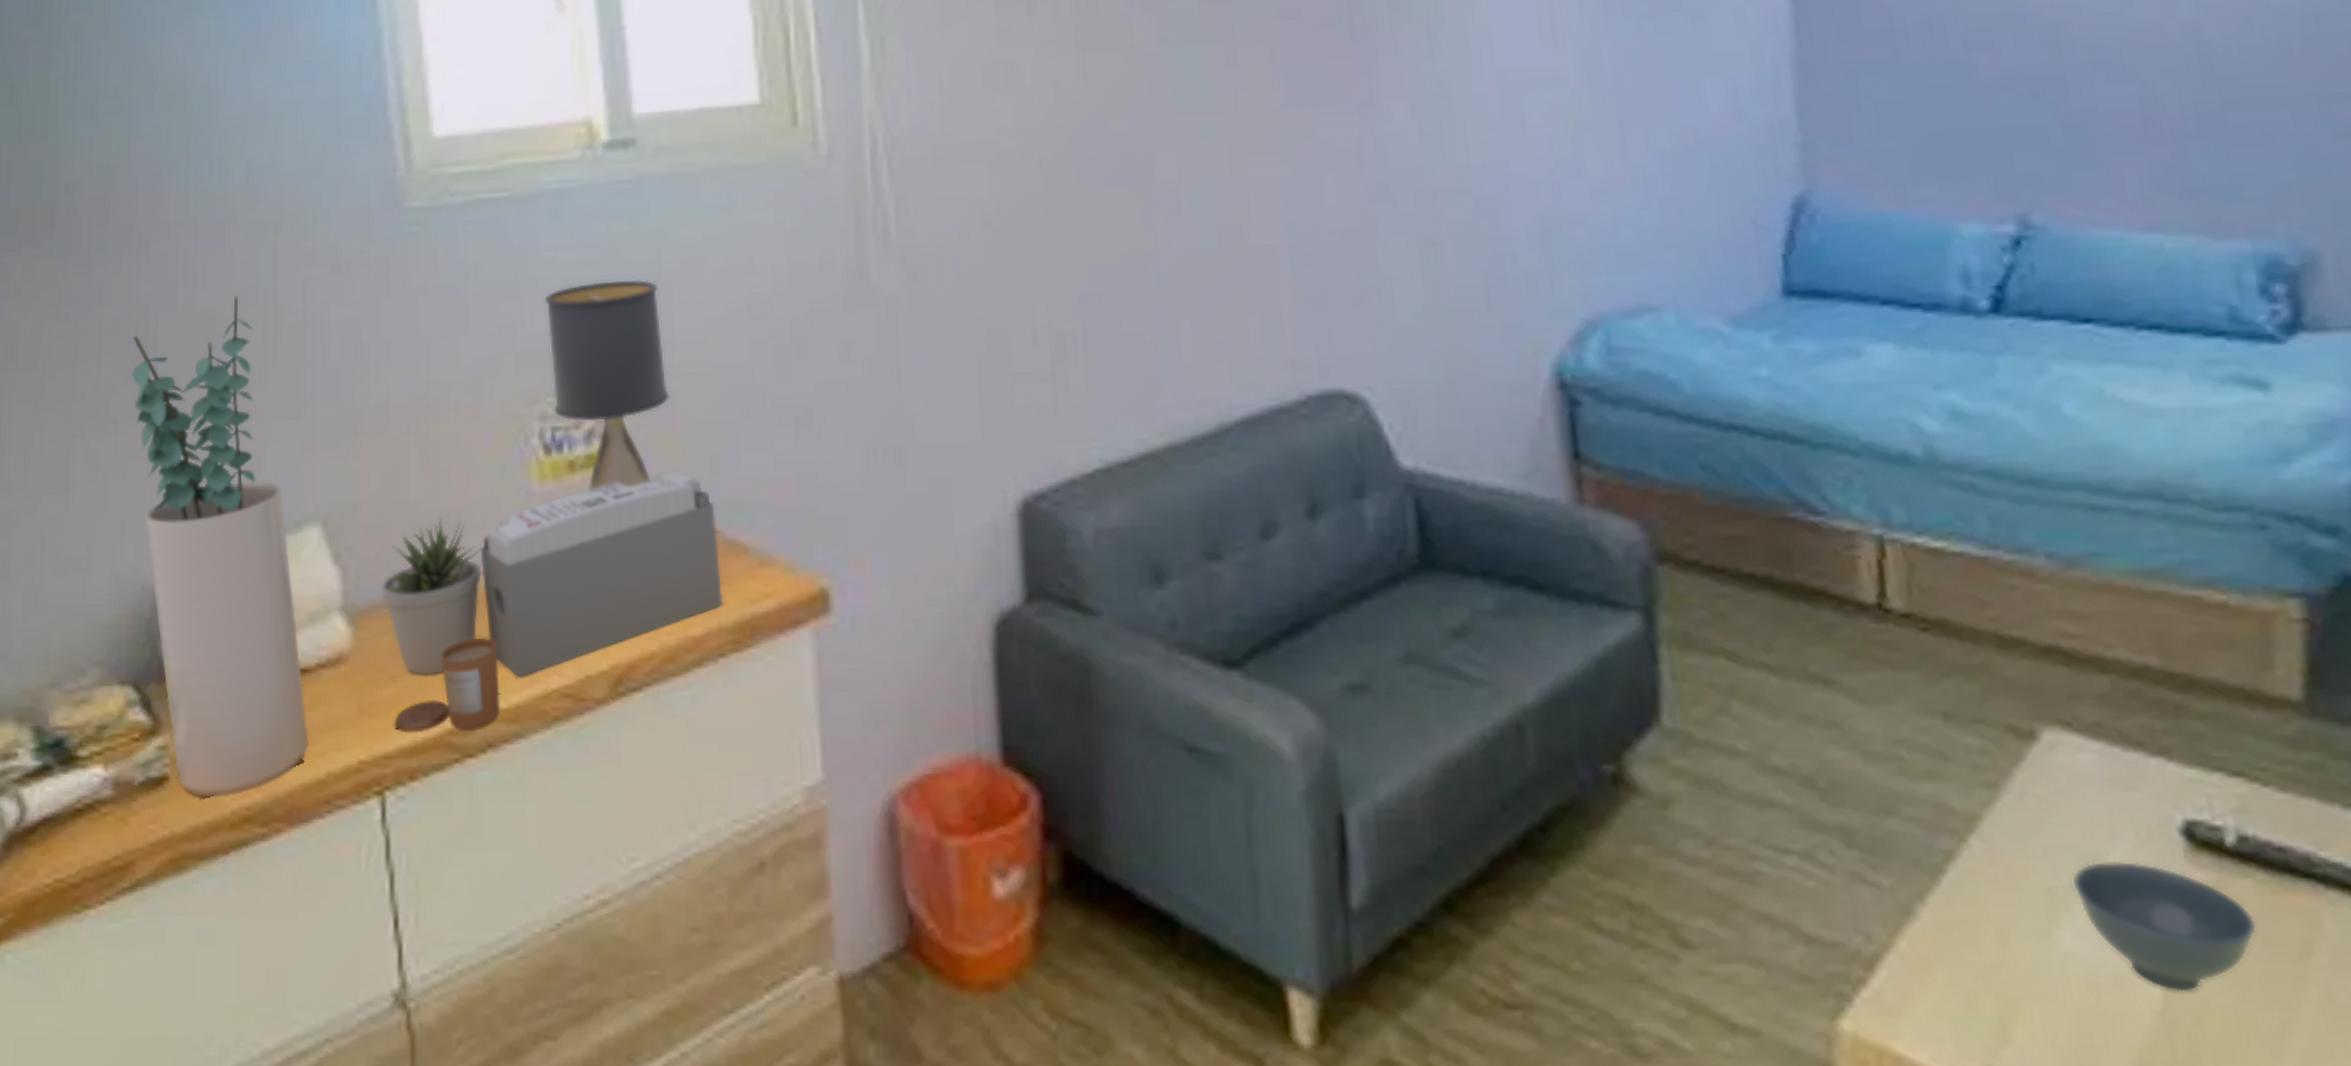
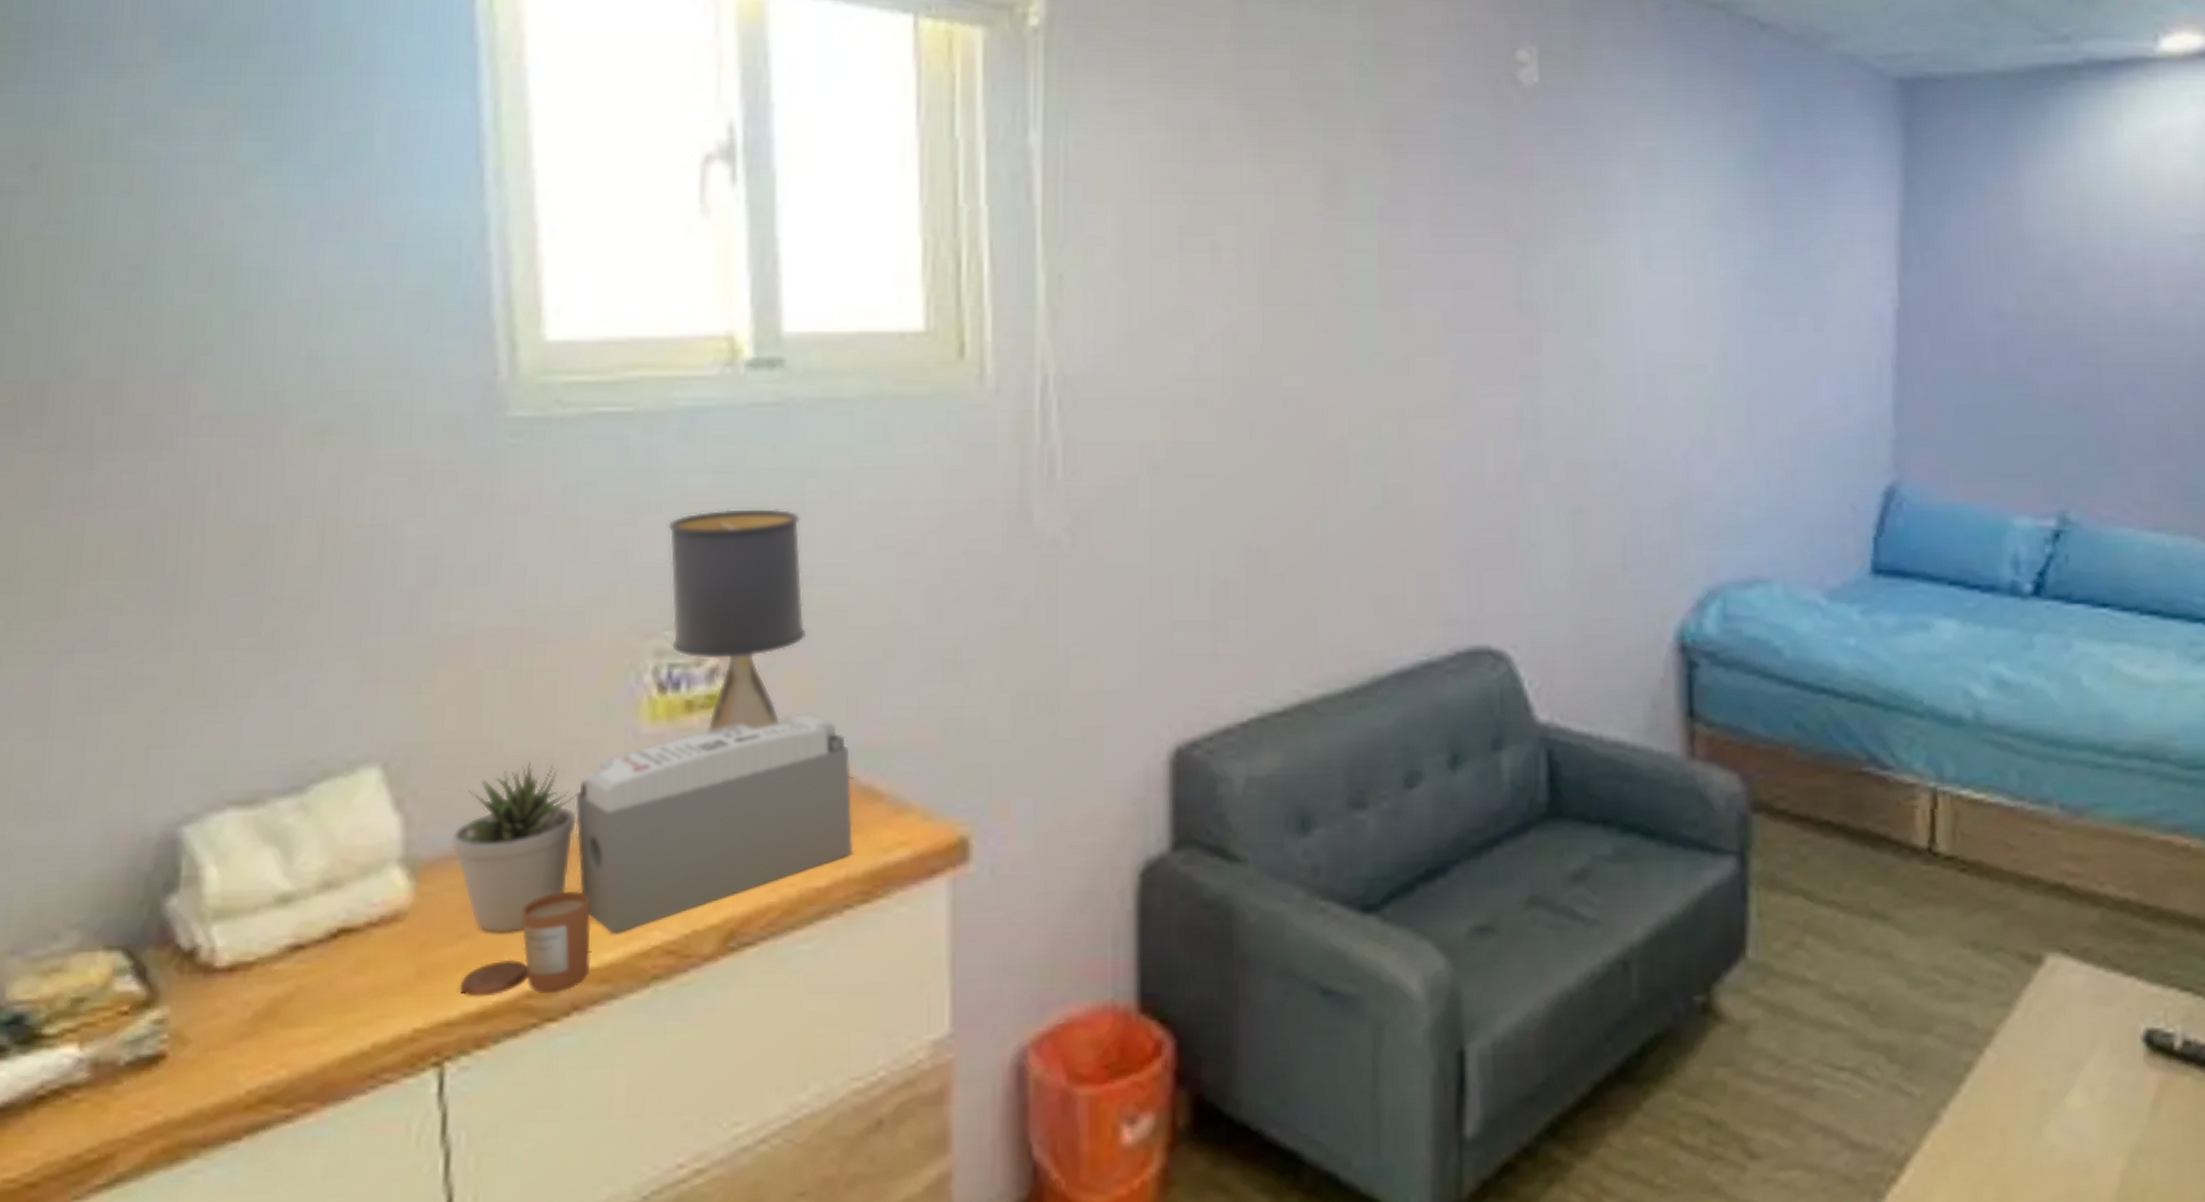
vase: present [131,296,309,798] -> none [140,506,352,1078]
bowl: present [2073,860,2257,992] -> none [2061,1065,2192,1173]

